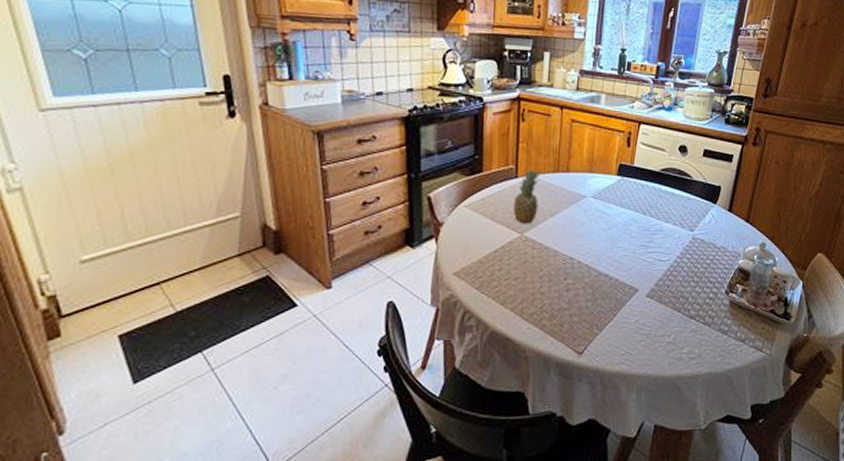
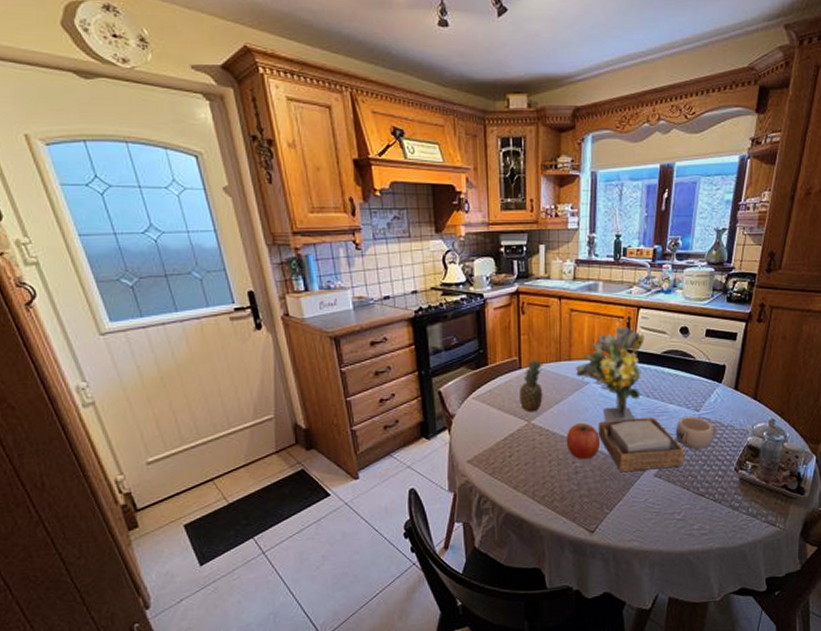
fruit: none [559,237,594,277] -> present [566,422,601,460]
bouquet: none [572,140,644,238] -> present [575,326,645,422]
napkin holder: none [592,235,677,291] -> present [598,417,684,473]
mug: none [669,235,710,271] -> present [675,416,717,450]

